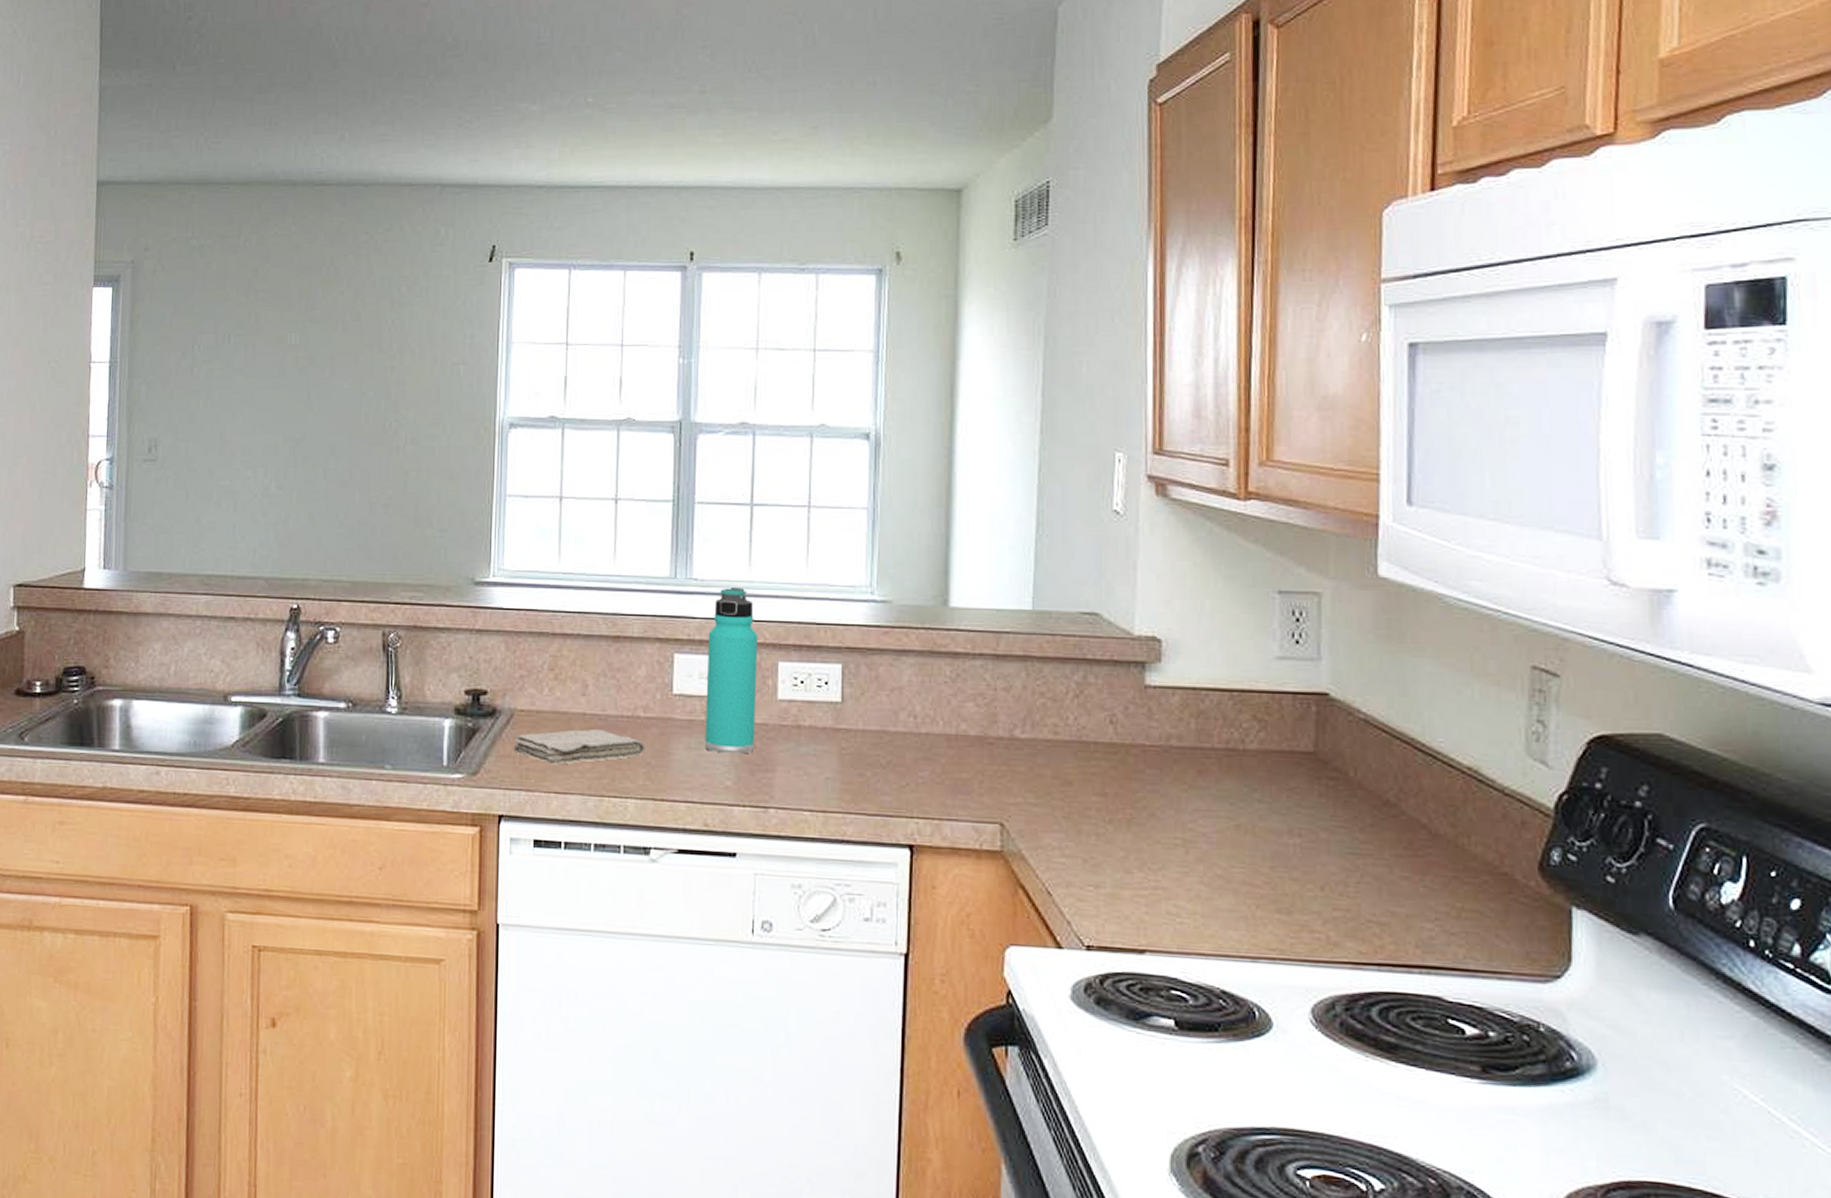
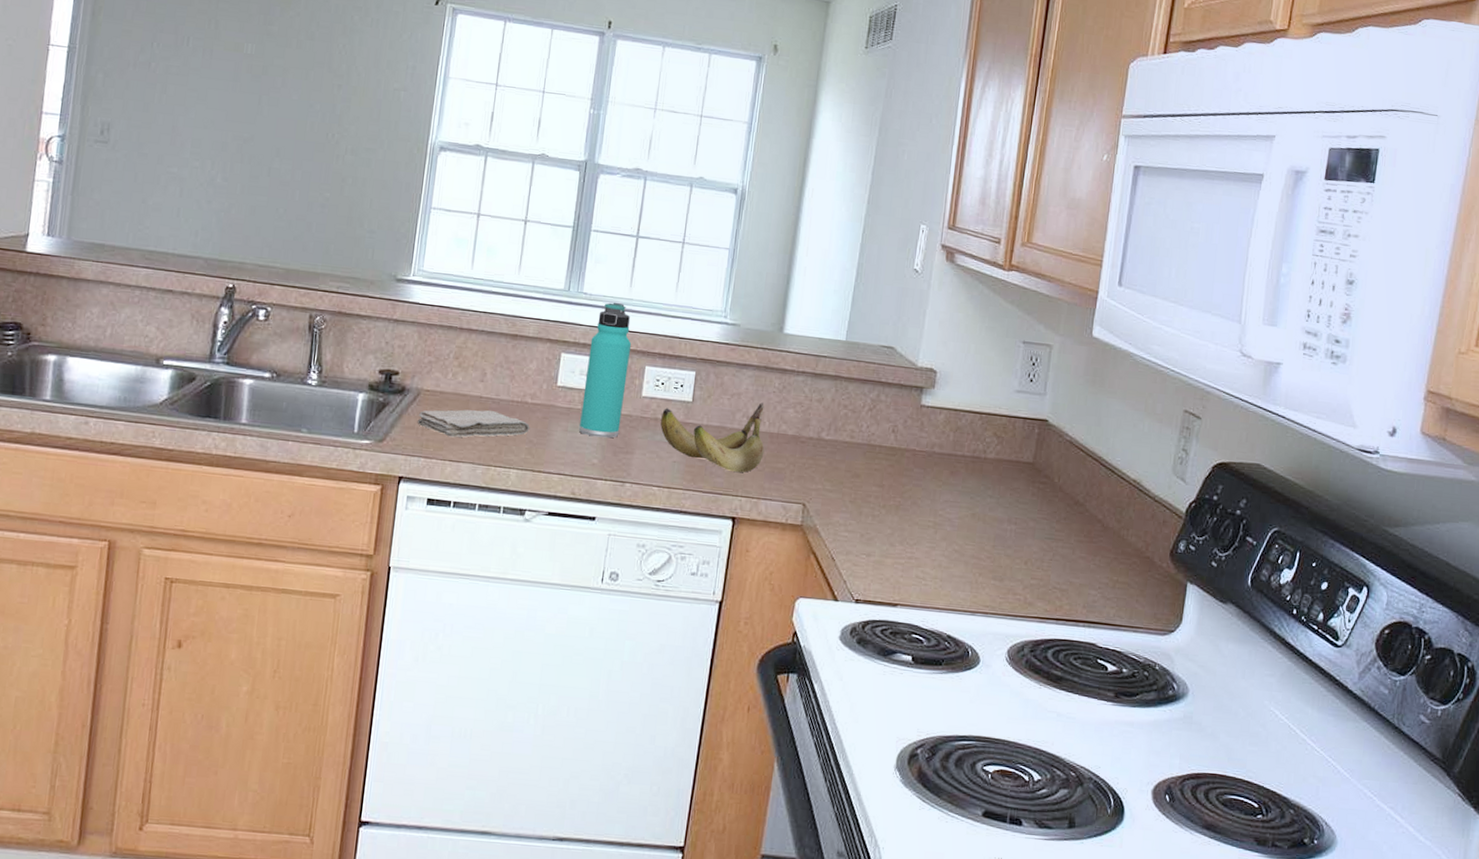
banana: none [804,697,942,787] -> present [660,403,765,472]

